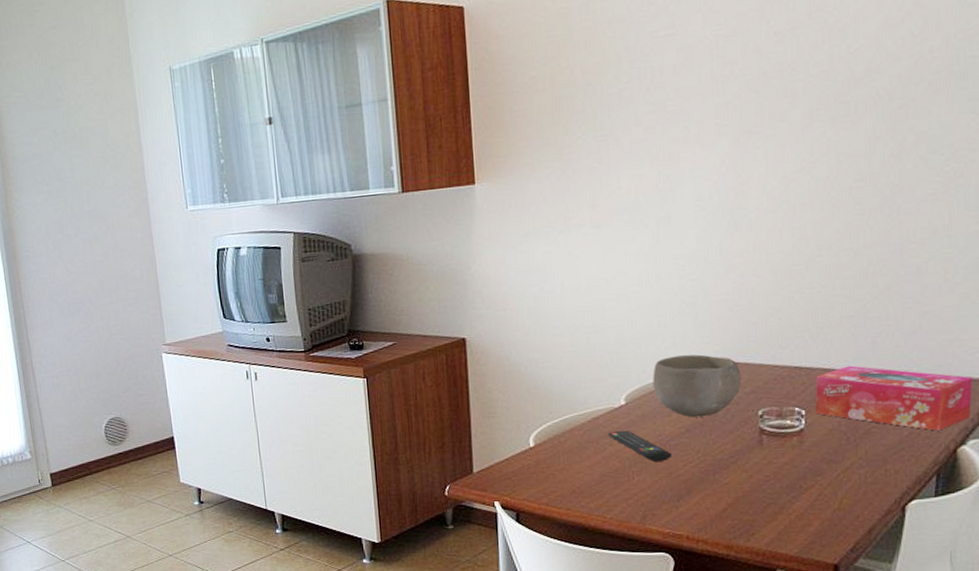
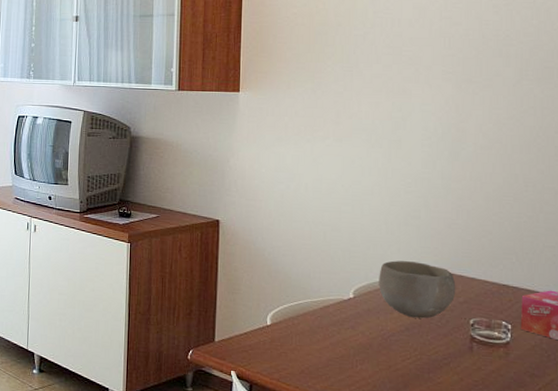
remote control: present [608,430,672,462] -> none [337,320,392,354]

